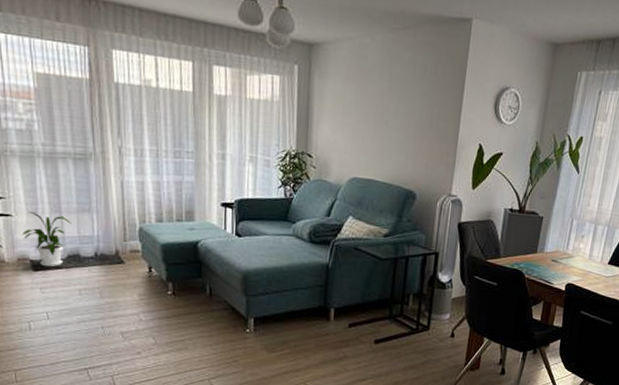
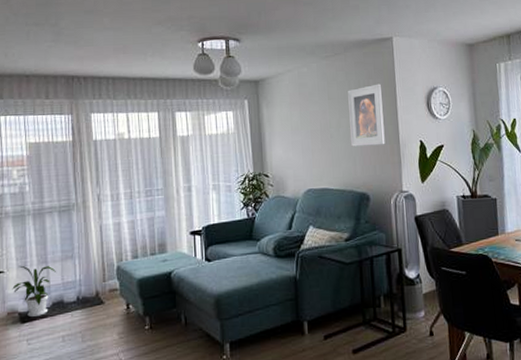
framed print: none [406,71,449,143] -> present [348,83,385,147]

